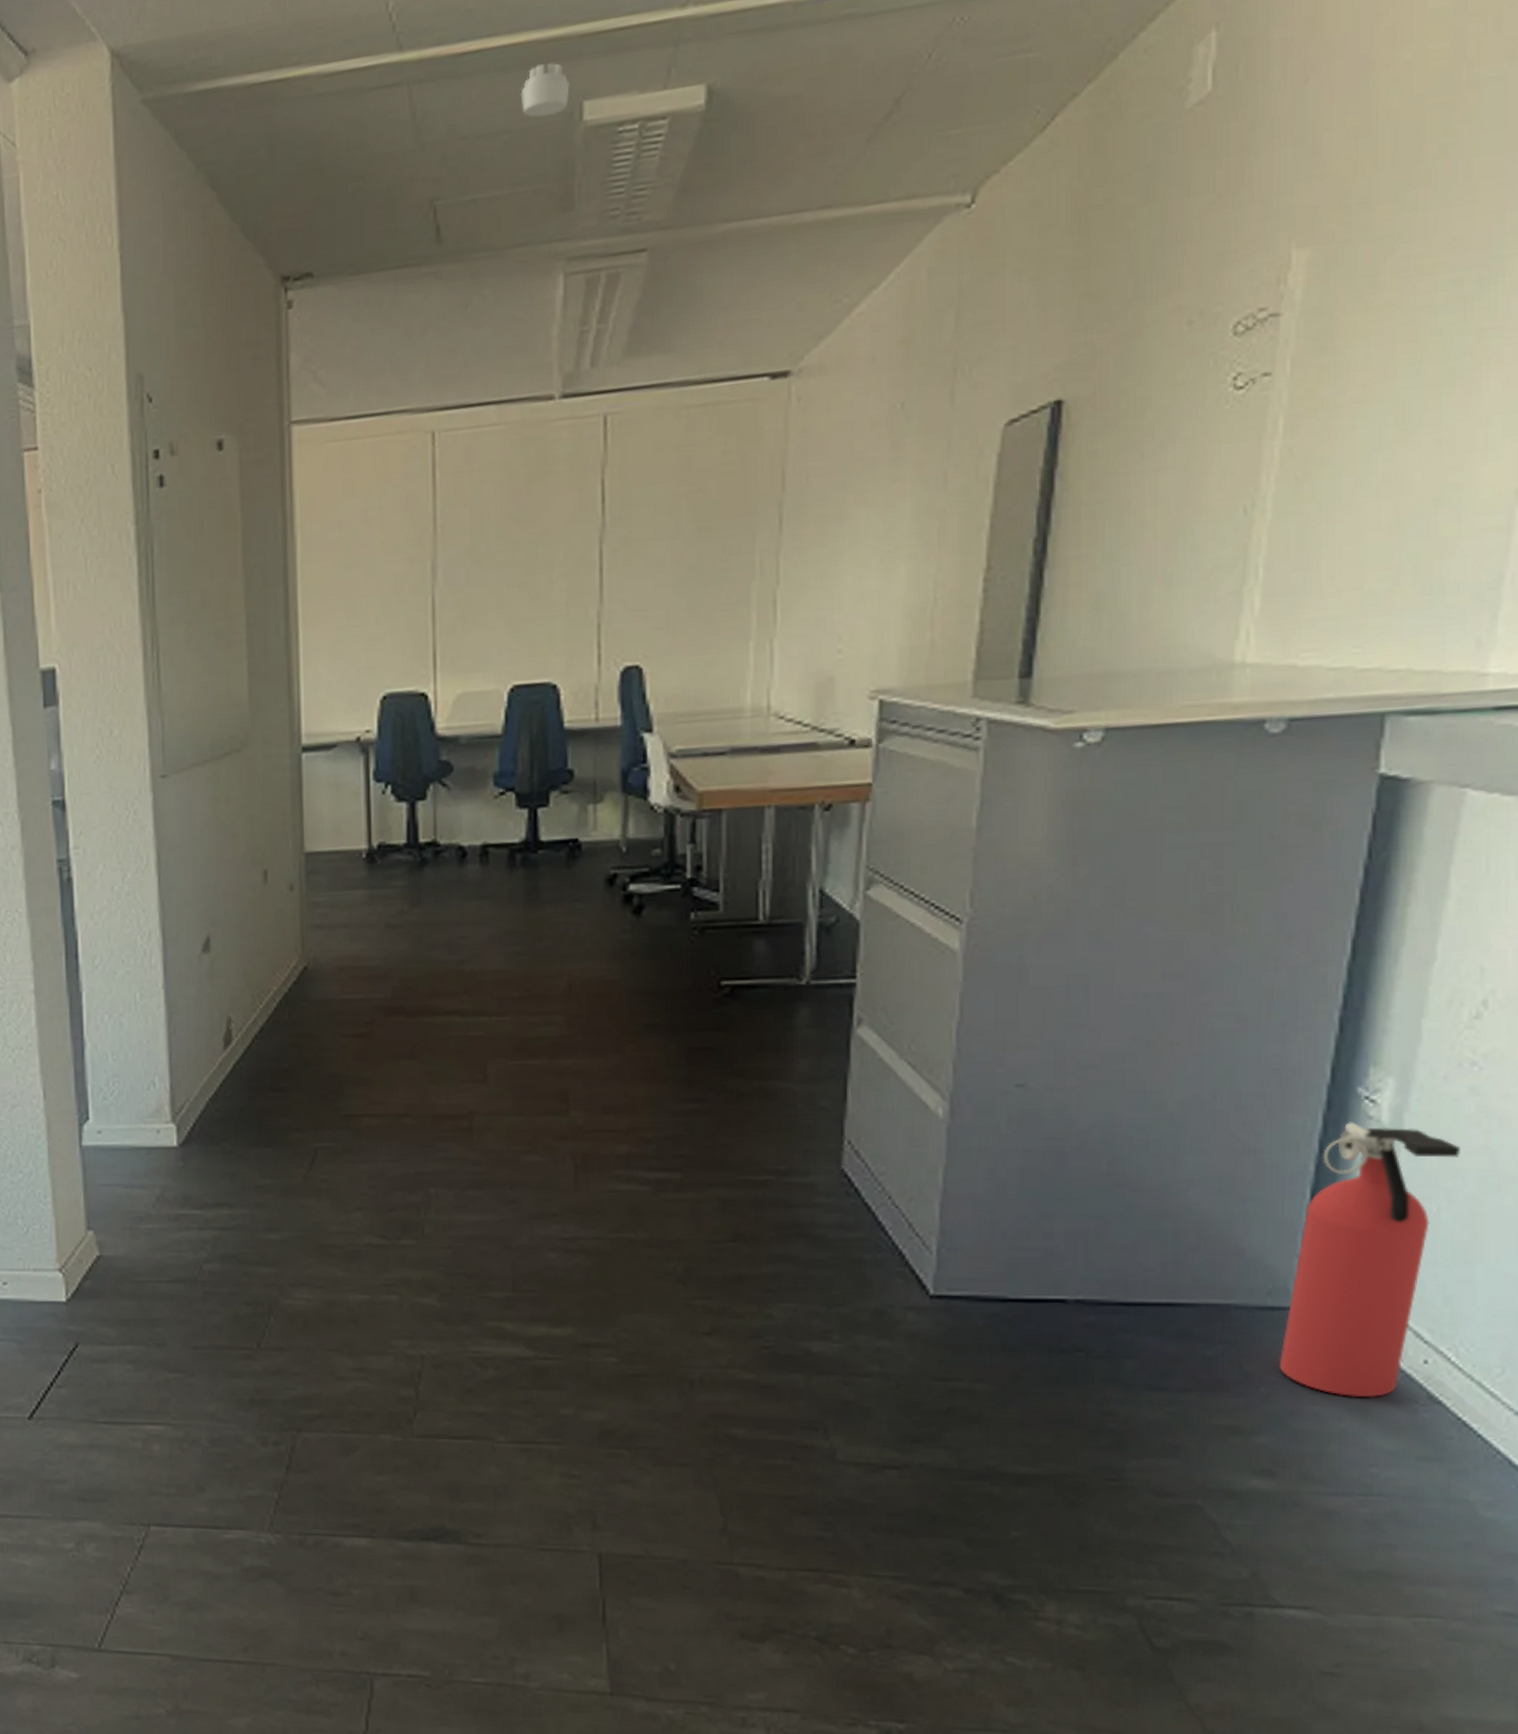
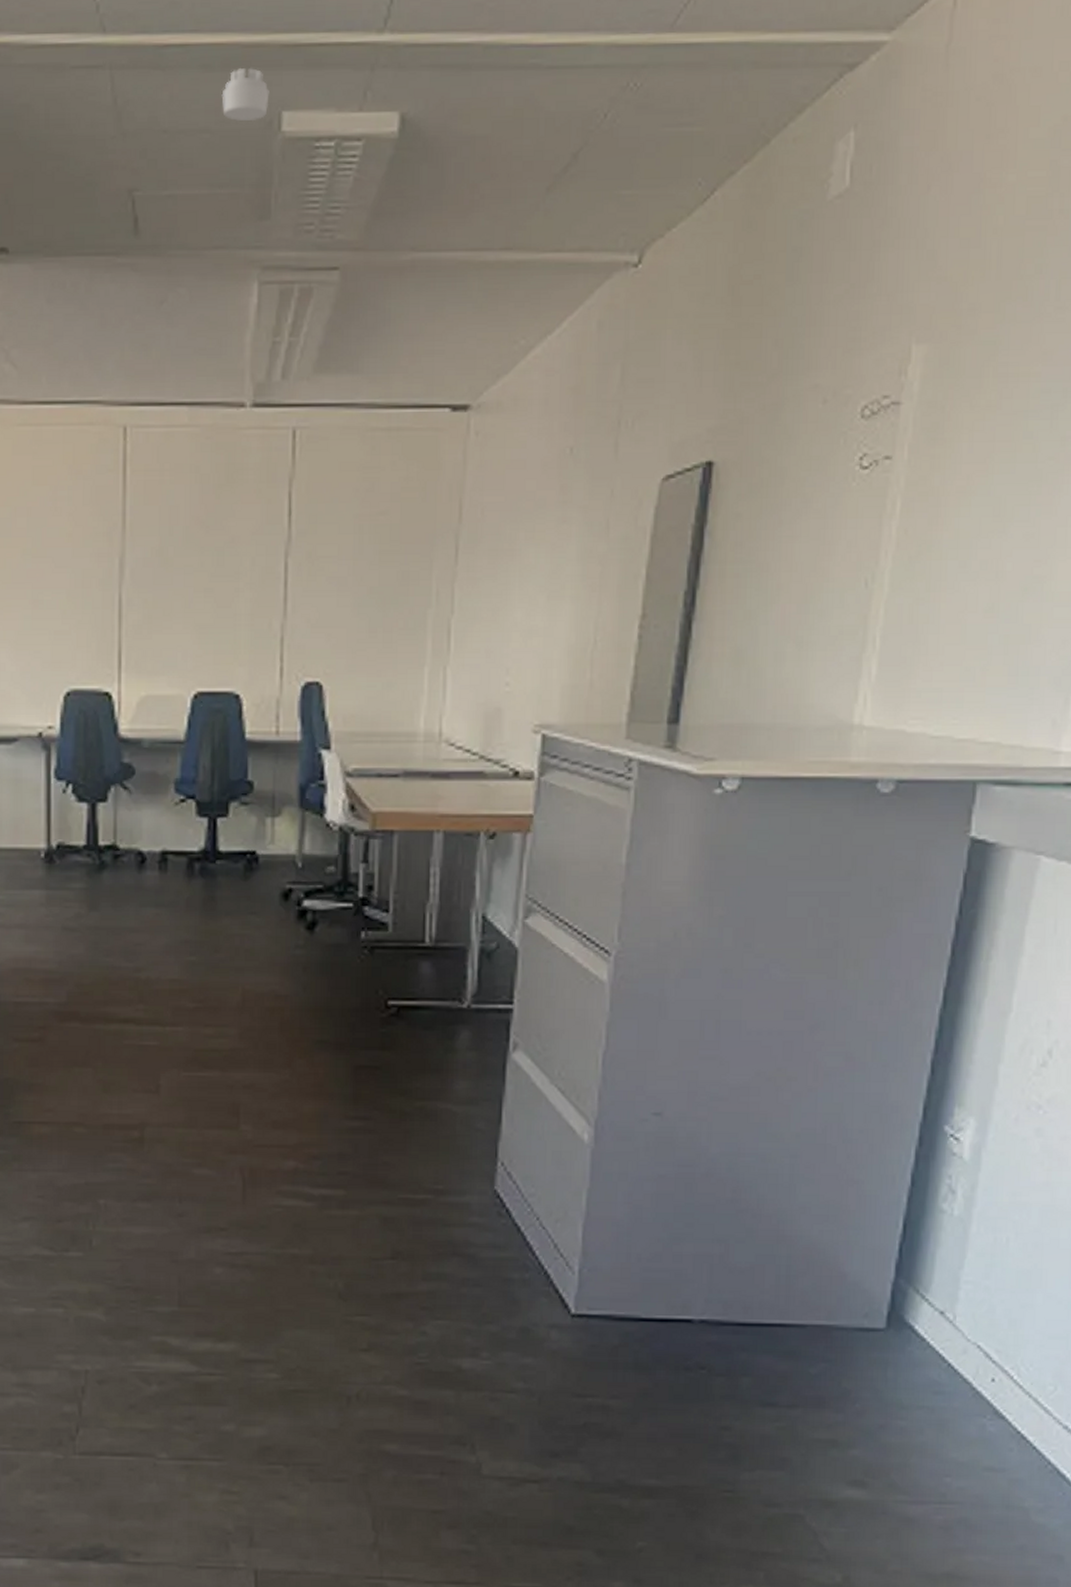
fire extinguisher: present [1278,1122,1460,1398] -> none [872,1157,1026,1414]

